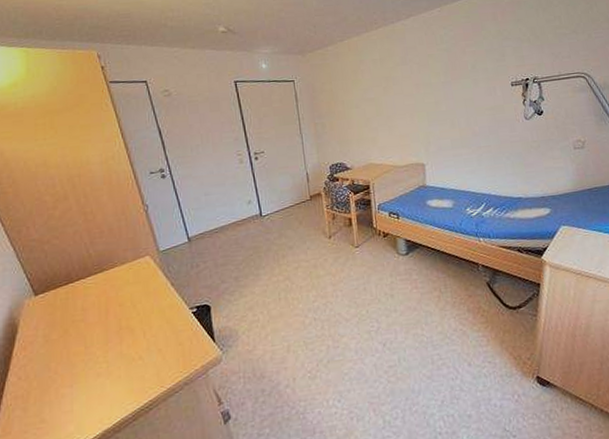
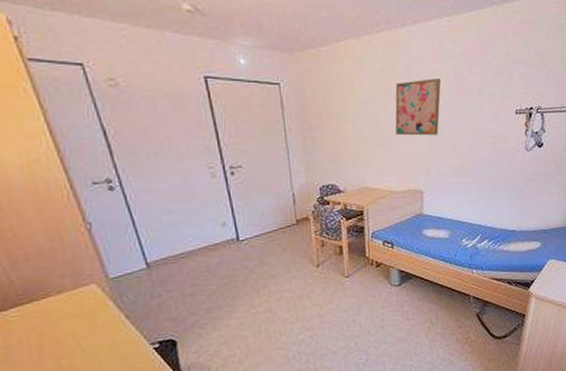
wall art: none [394,61,437,115] -> present [395,77,442,136]

